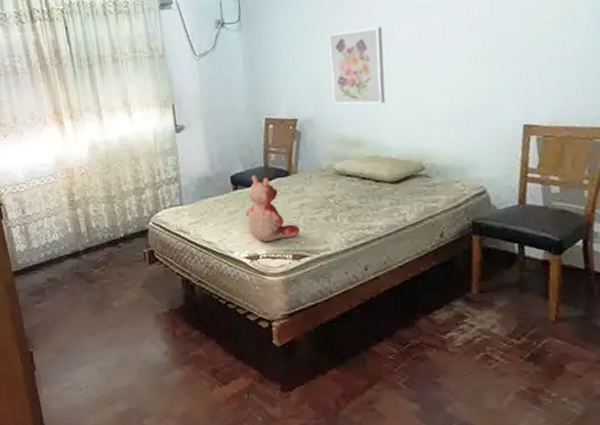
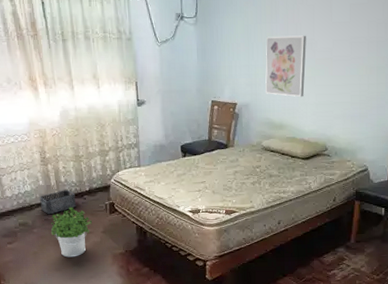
storage bin: none [69,237,111,267] -> present [39,190,77,214]
potted plant: none [82,257,129,319] -> present [51,207,92,258]
teddy bear: present [244,174,300,243] -> none [190,145,233,200]

